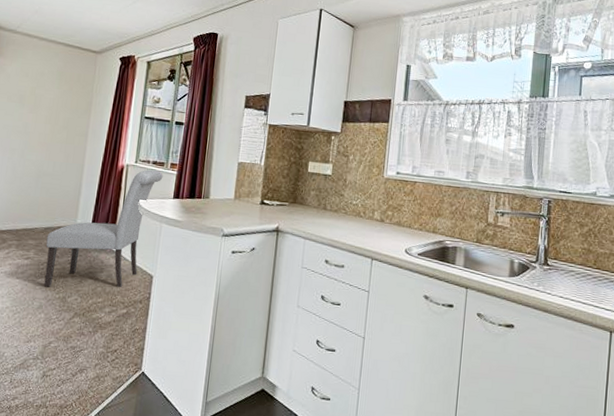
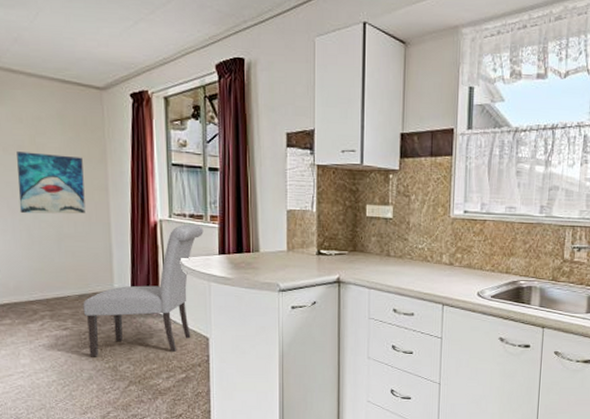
wall art: none [10,100,71,156] -> present [17,151,86,214]

